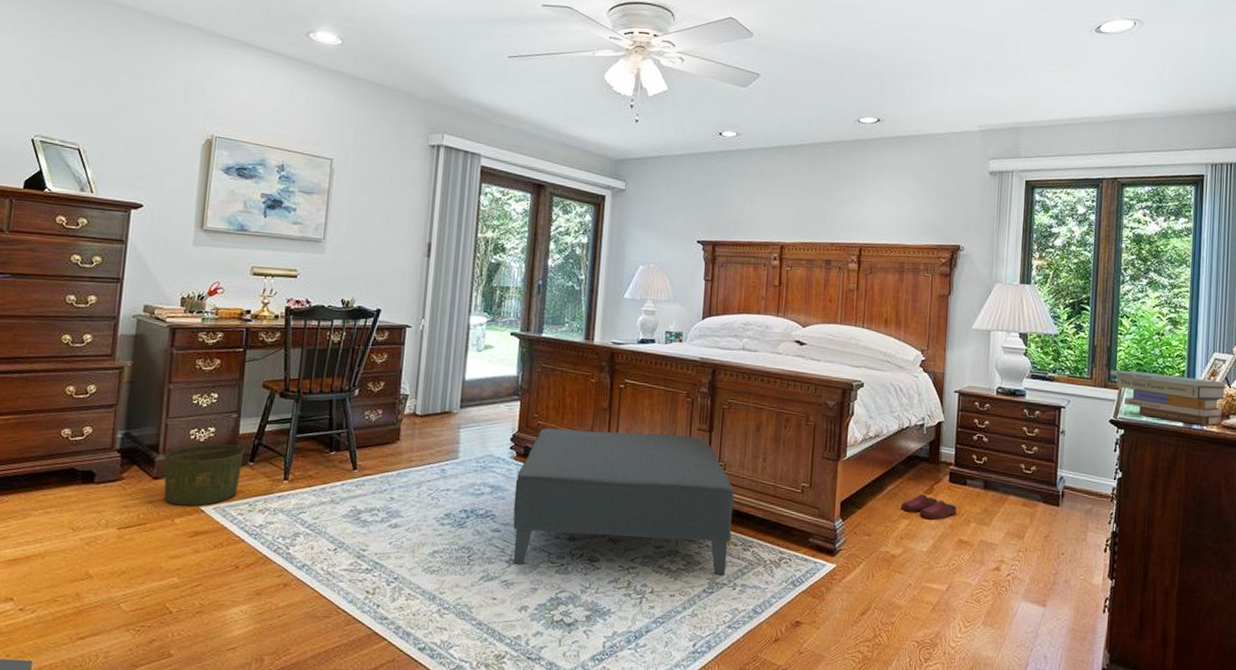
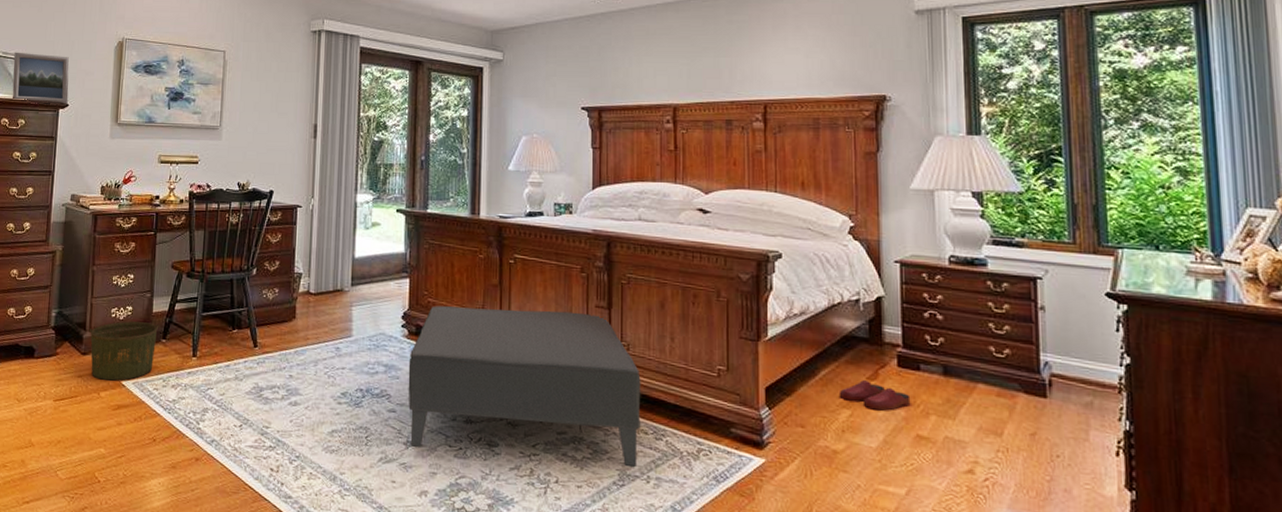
picture frame: none [71,140,145,205] -> present [12,52,69,105]
books: present [1110,370,1226,427] -> none [1100,232,1272,300]

